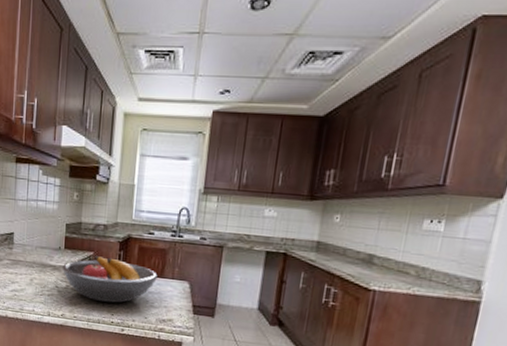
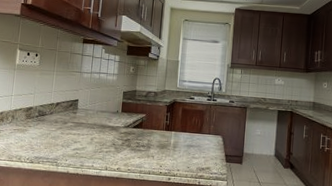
fruit bowl: present [62,256,159,303] -> none [119,117,198,156]

